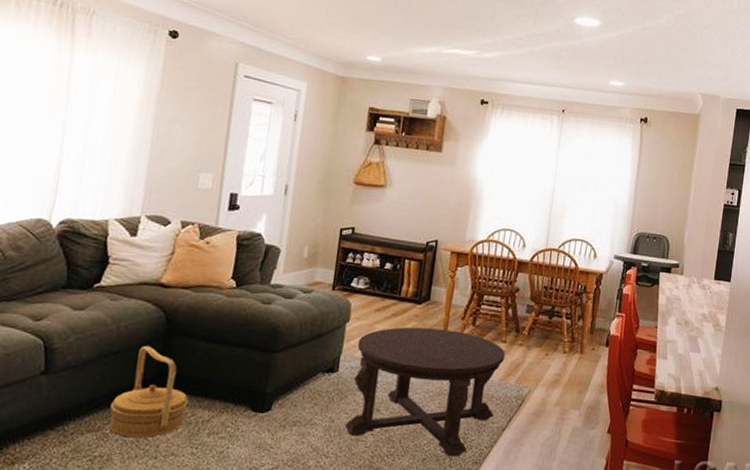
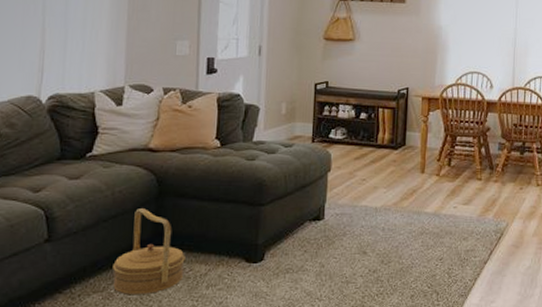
coffee table: present [345,327,506,457] -> none [335,172,482,292]

